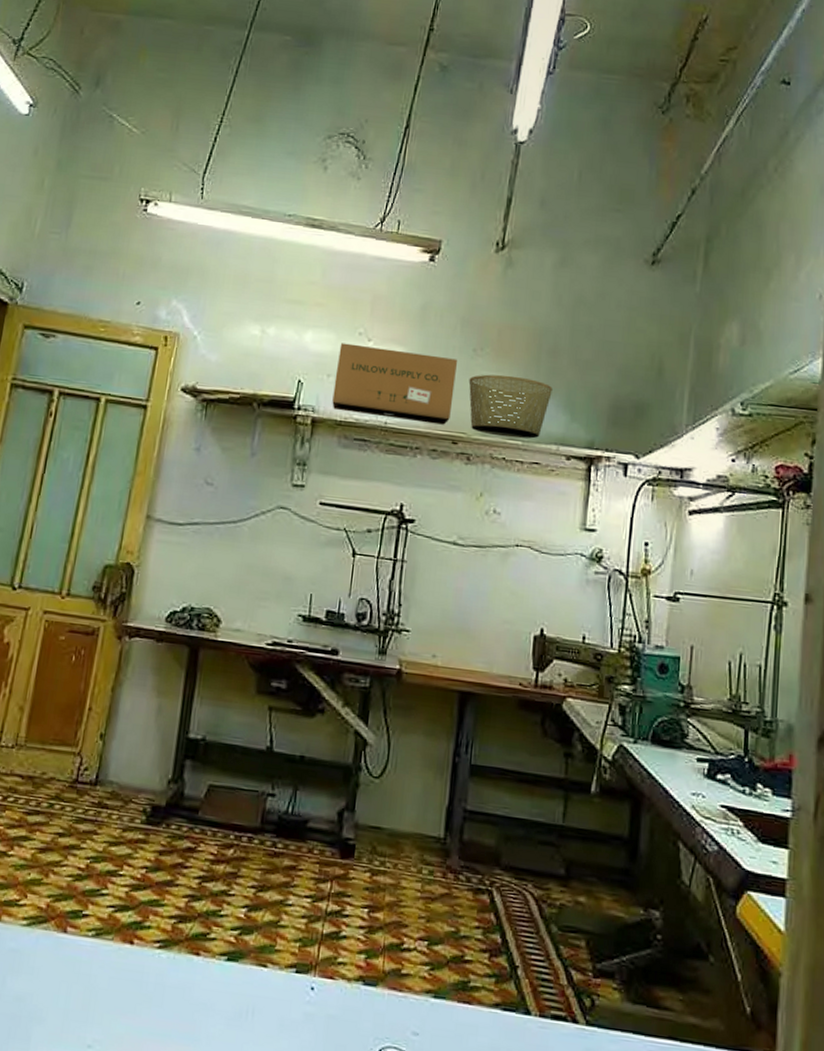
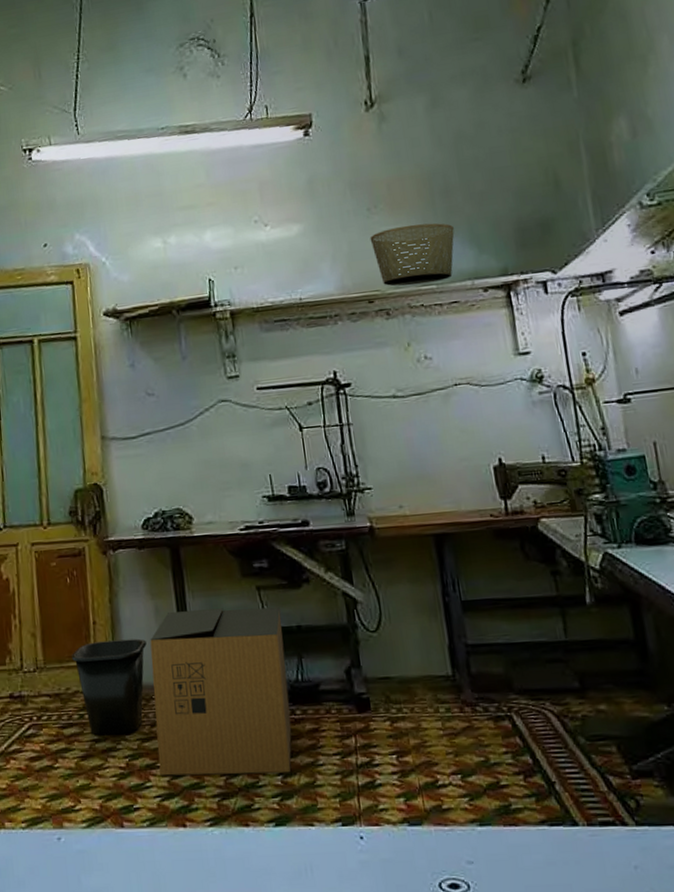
waste bin: none [55,729,140,833] -> present [71,638,147,735]
box: none [120,715,288,908] -> present [150,607,292,776]
box: present [332,343,457,425] -> none [239,222,361,299]

